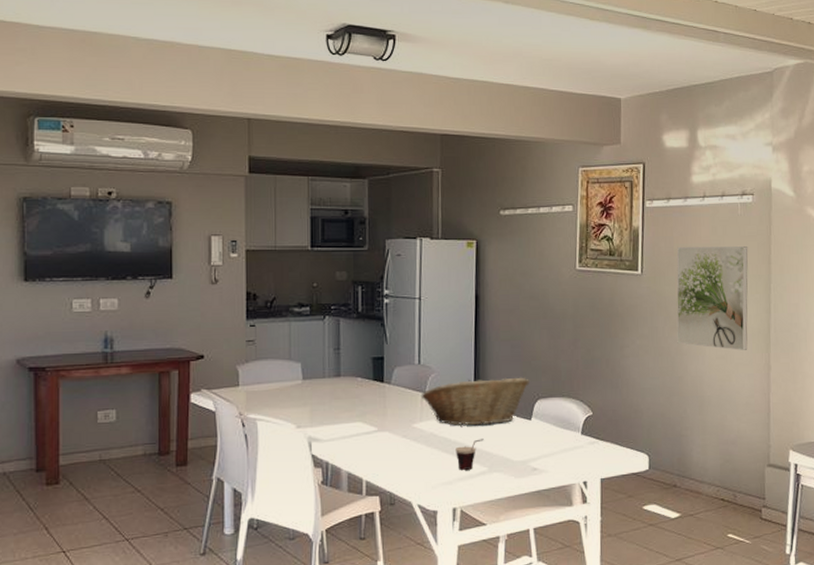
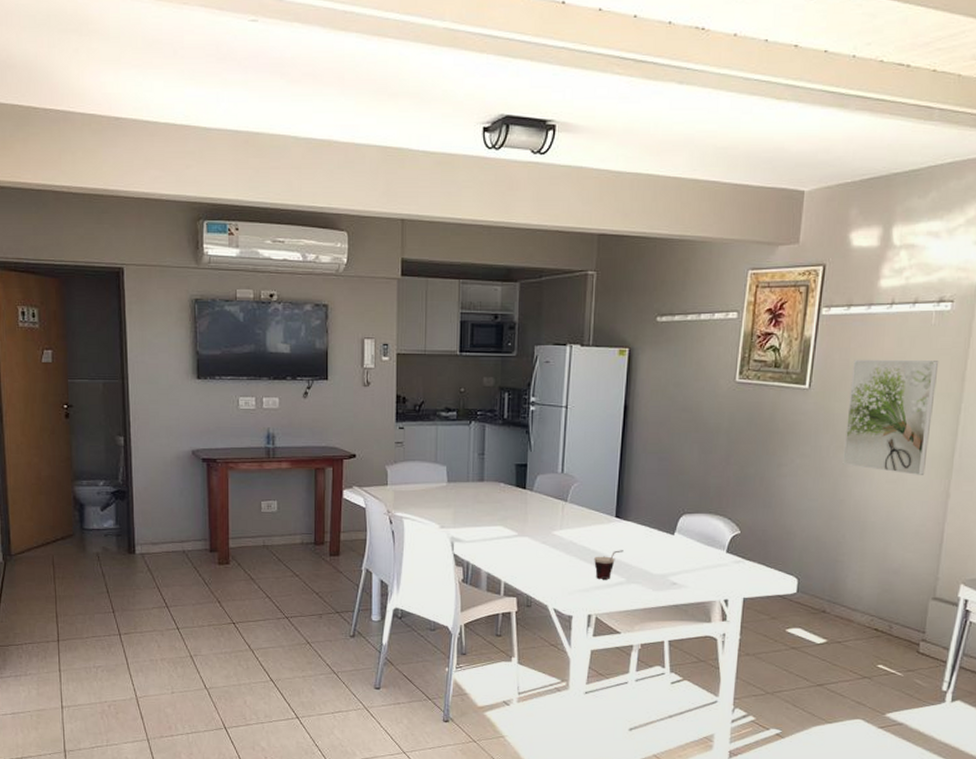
fruit basket: present [422,377,529,426] -> none [563,490,675,537]

